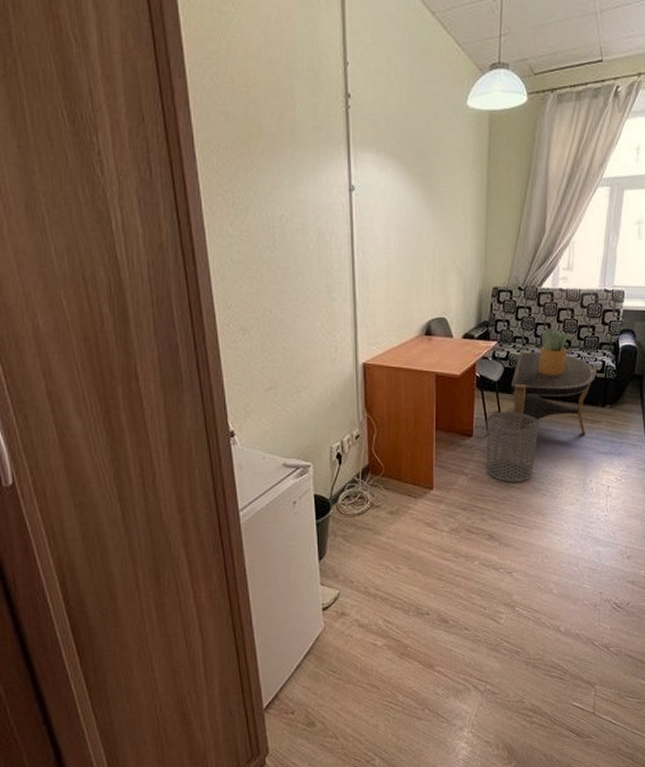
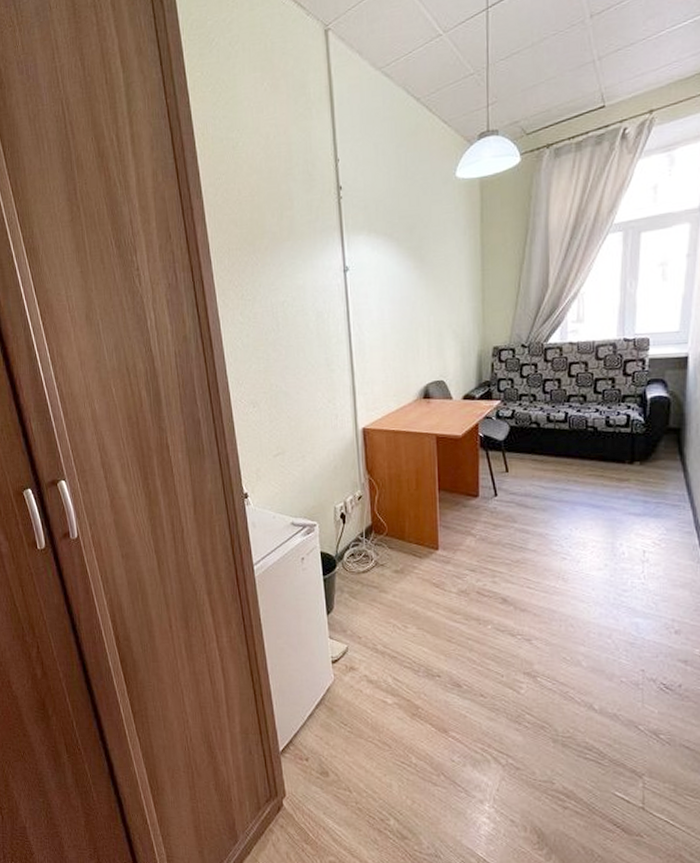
waste bin: present [485,411,540,482] -> none [493,471,554,544]
coffee table: present [510,351,597,454] -> none [518,408,620,514]
potted plant: present [539,327,569,375] -> none [549,382,583,432]

